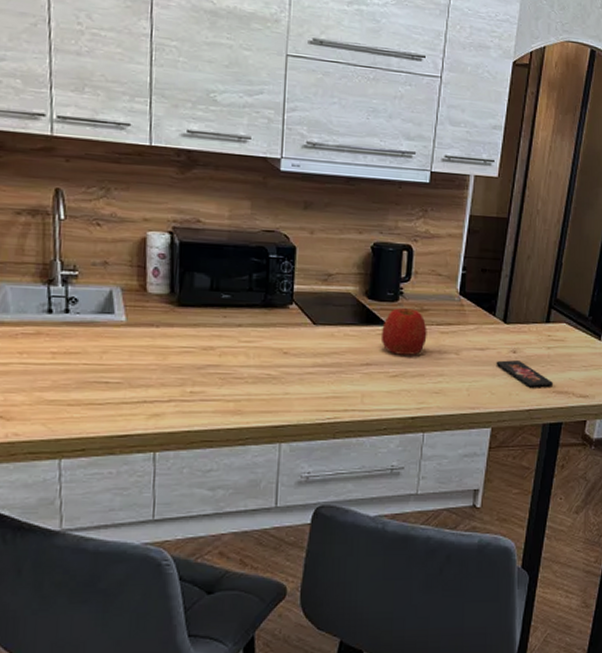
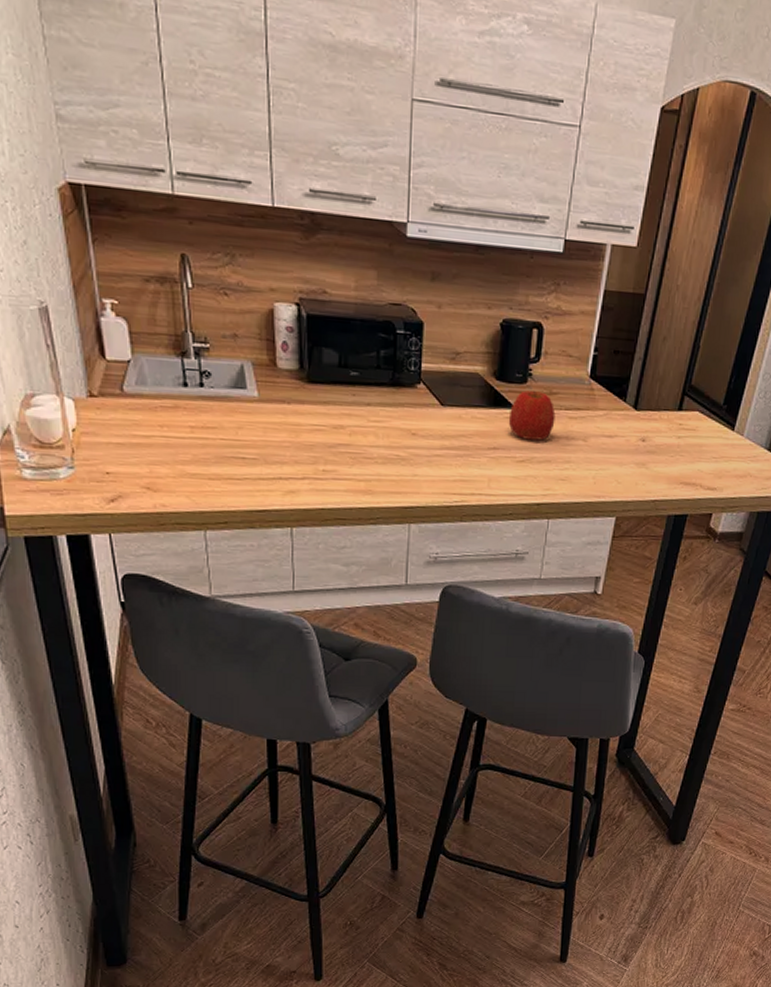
smartphone: present [496,360,554,388] -> none [624,448,682,478]

